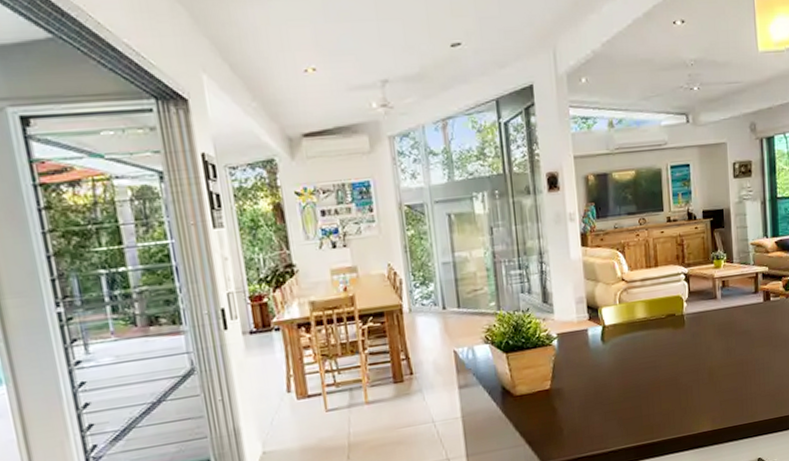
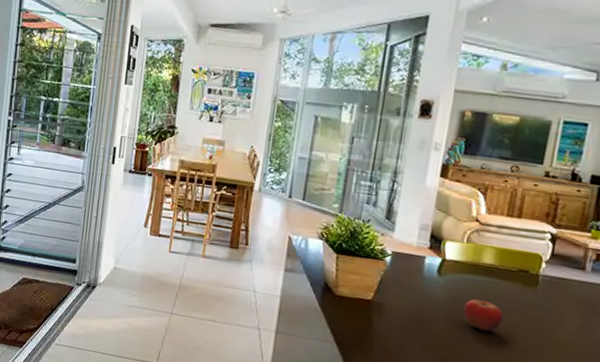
fruit: none [631,351,665,384] -> present [463,298,504,332]

